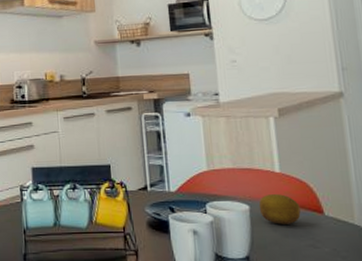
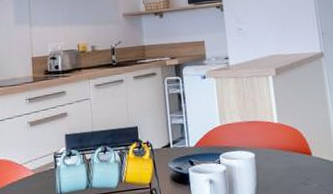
fruit: present [258,194,301,224] -> none [262,141,295,168]

